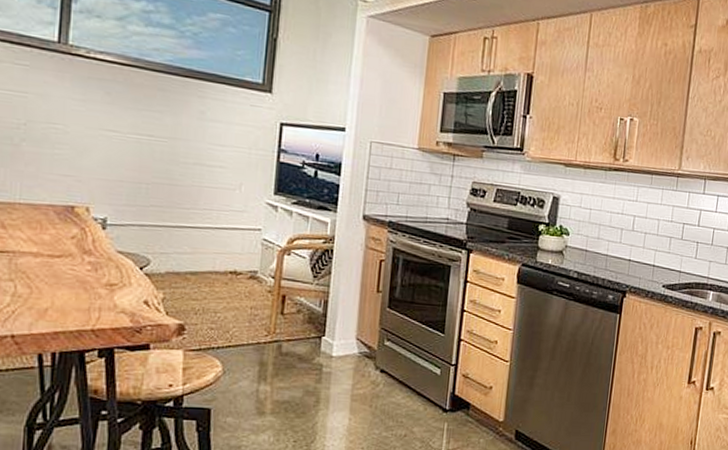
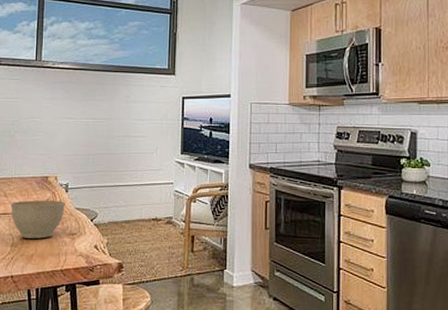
planter bowl: none [11,235,101,288] -> present [10,200,65,239]

